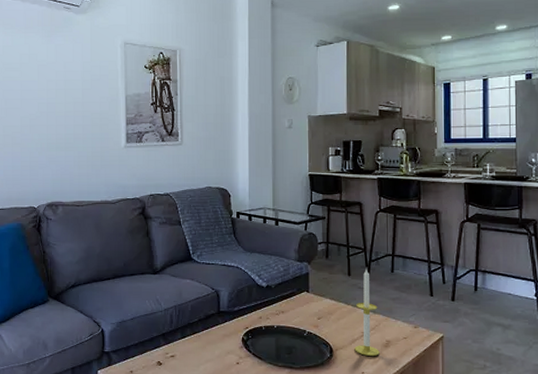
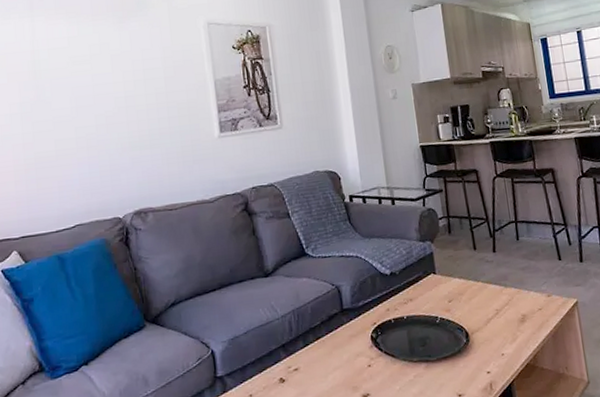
candle: present [354,269,380,356] -> none [486,240,517,335]

